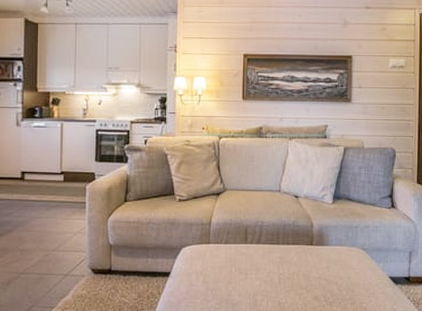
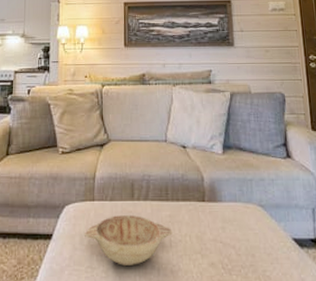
decorative bowl: none [199,257,282,299] -> present [83,215,172,265]

